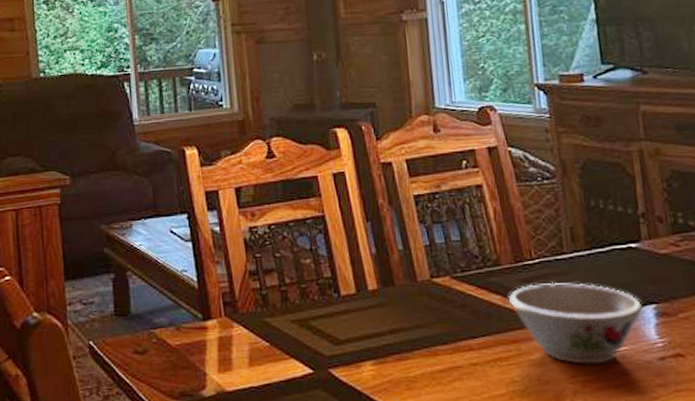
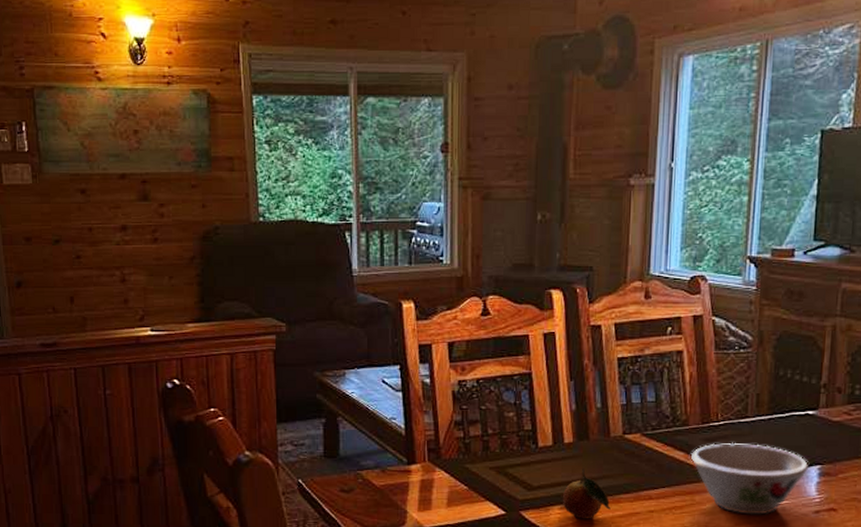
fruit: none [374,317,429,376] -> present [563,468,611,519]

